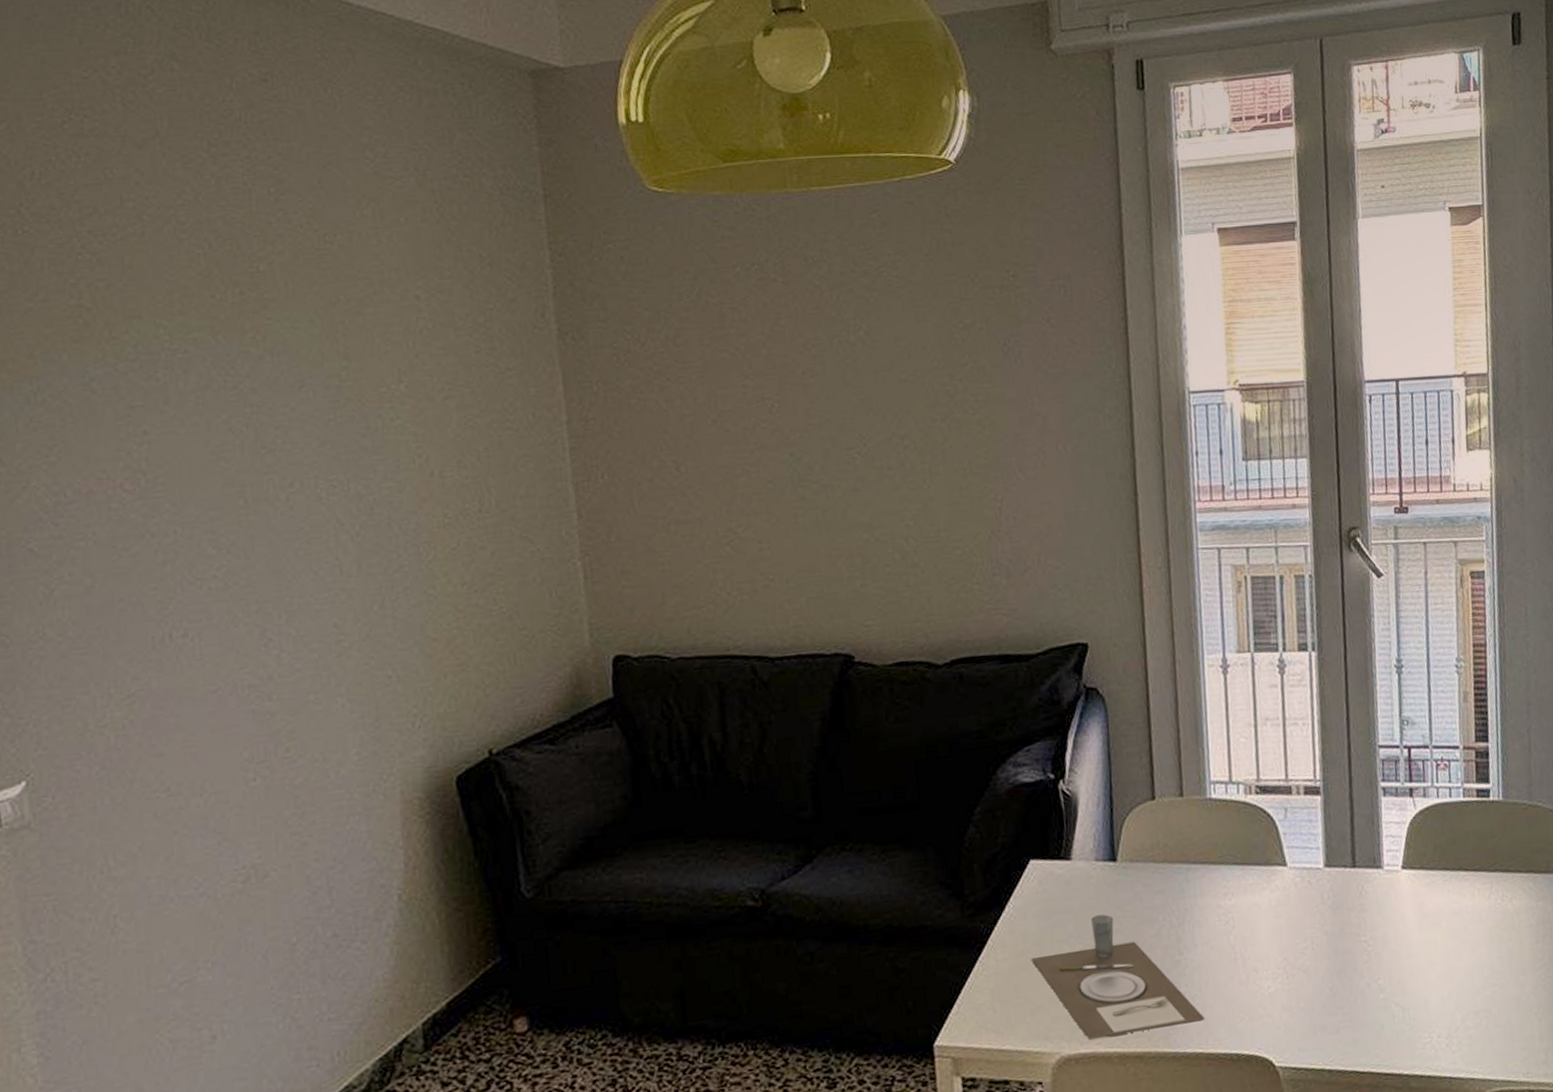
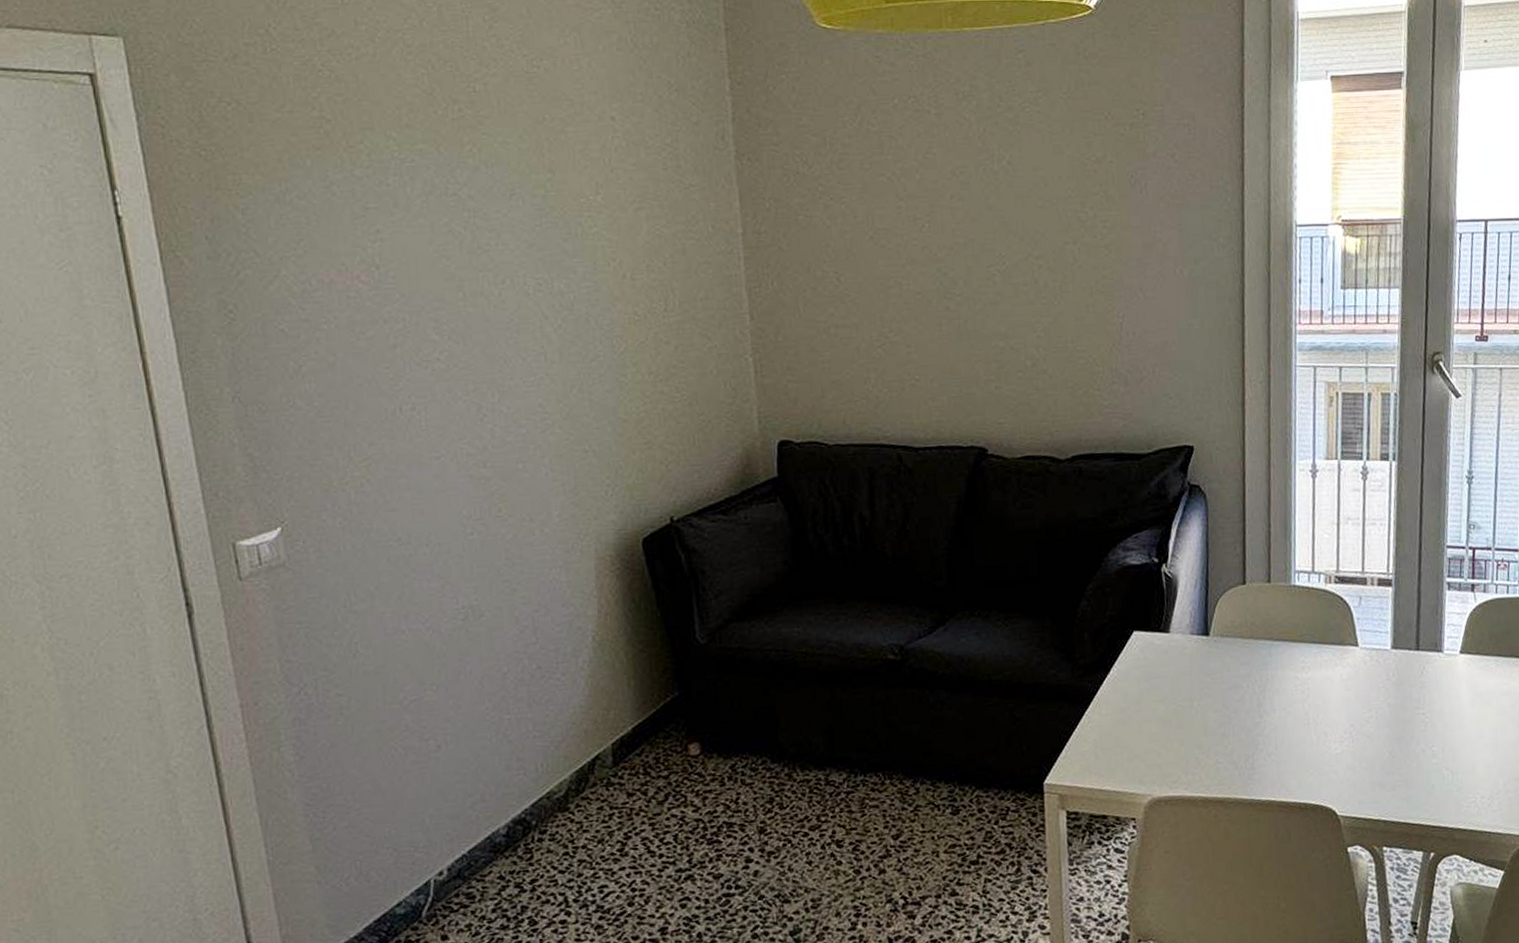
place setting: present [1030,914,1205,1040] -> none [1130,680,1278,785]

